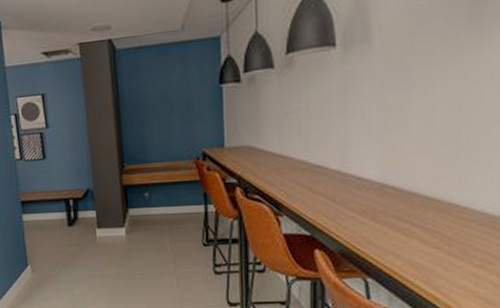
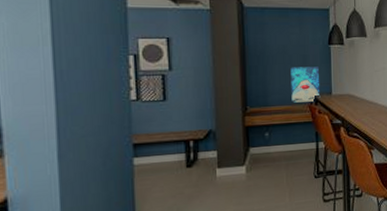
wall art: none [171,113,210,159] -> present [290,66,321,103]

